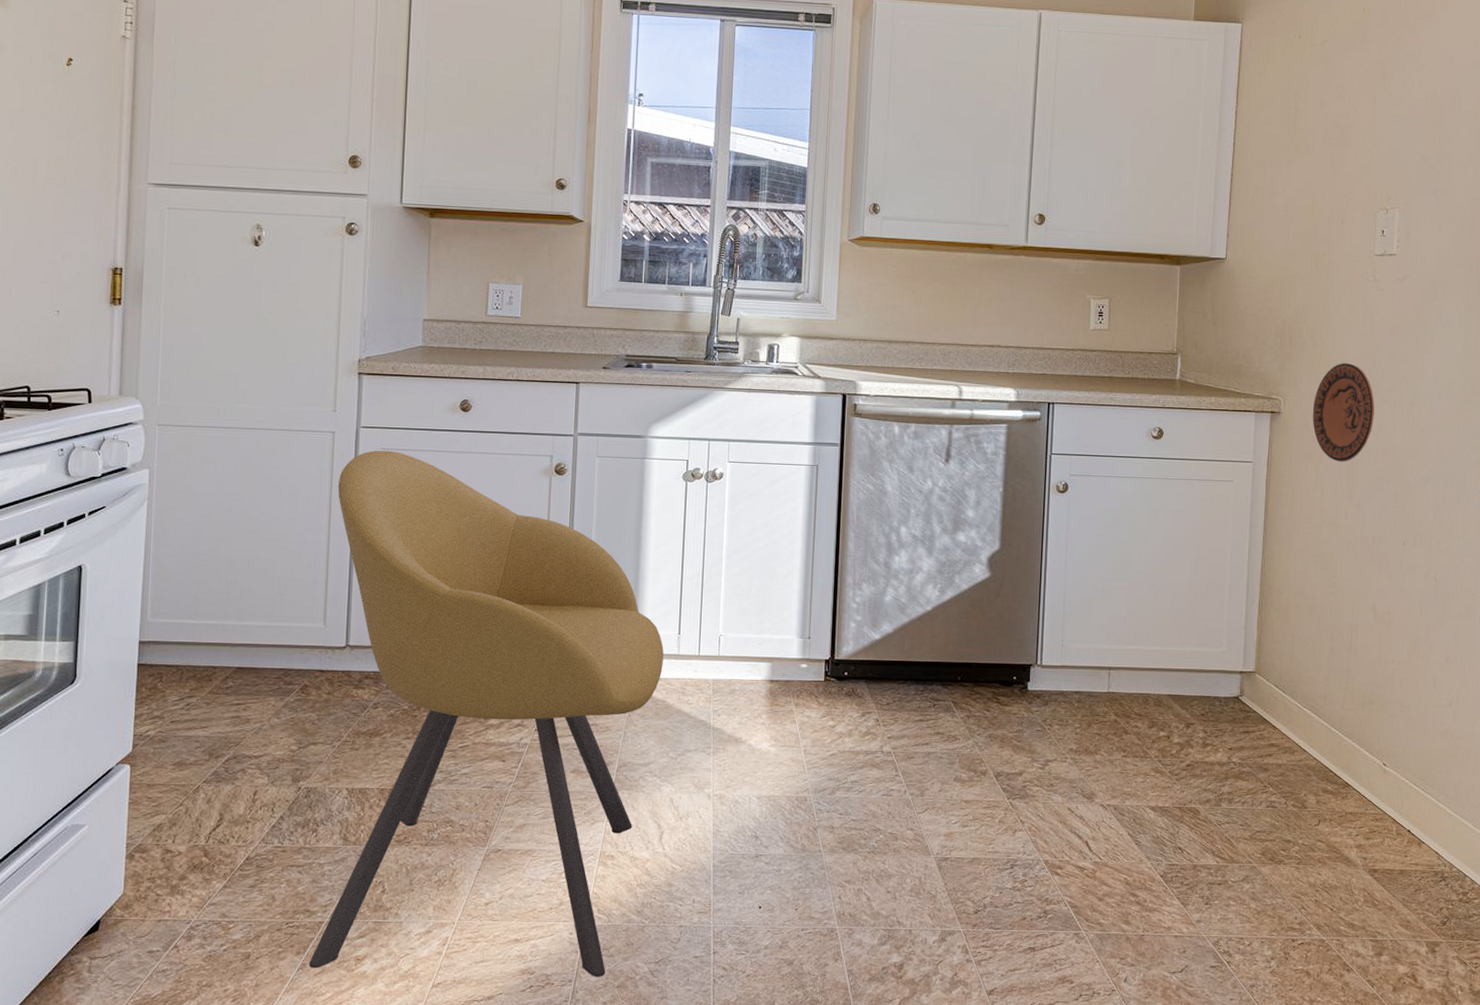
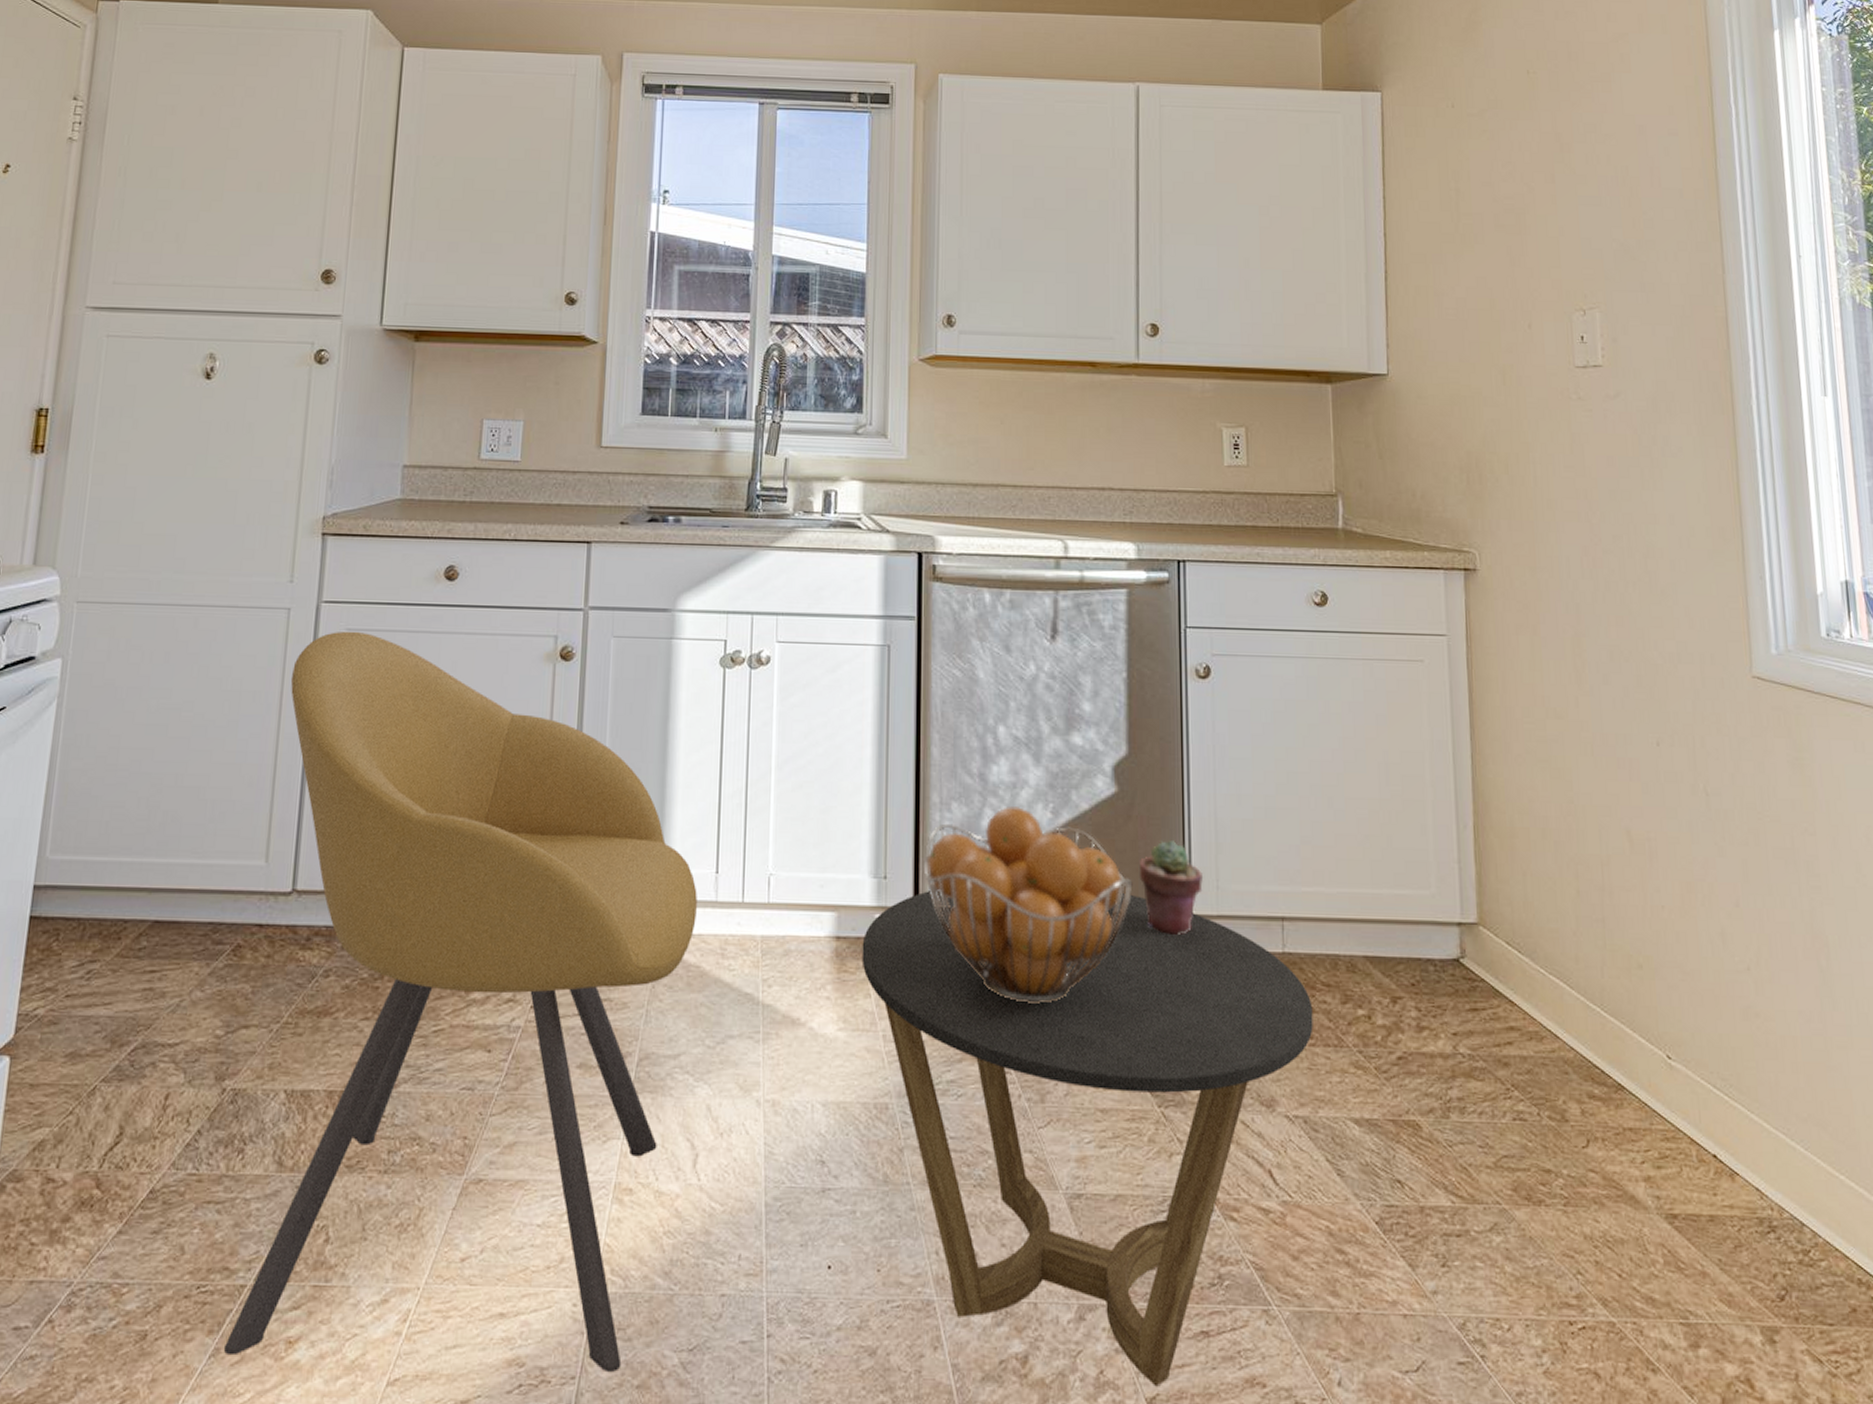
side table: none [789,647,1127,983] -> present [861,889,1313,1387]
fruit basket: none [839,587,998,728] -> present [923,806,1133,1004]
potted succulent: none [1003,612,1052,679] -> present [1139,840,1203,935]
decorative plate: present [1313,363,1375,462] -> none [1518,504,1599,634]

